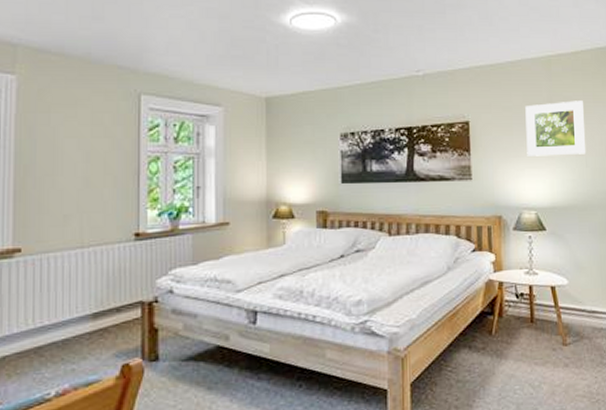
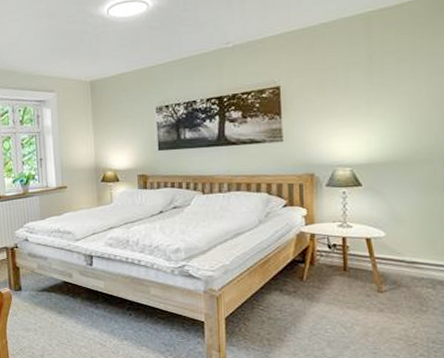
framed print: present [525,101,586,156] -> none [341,54,411,116]

